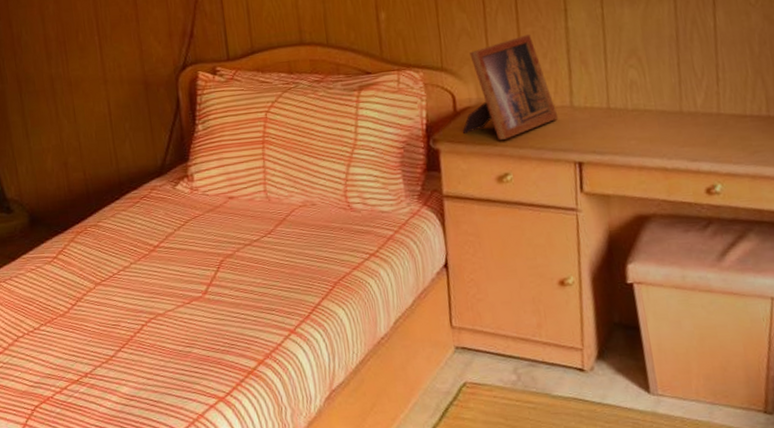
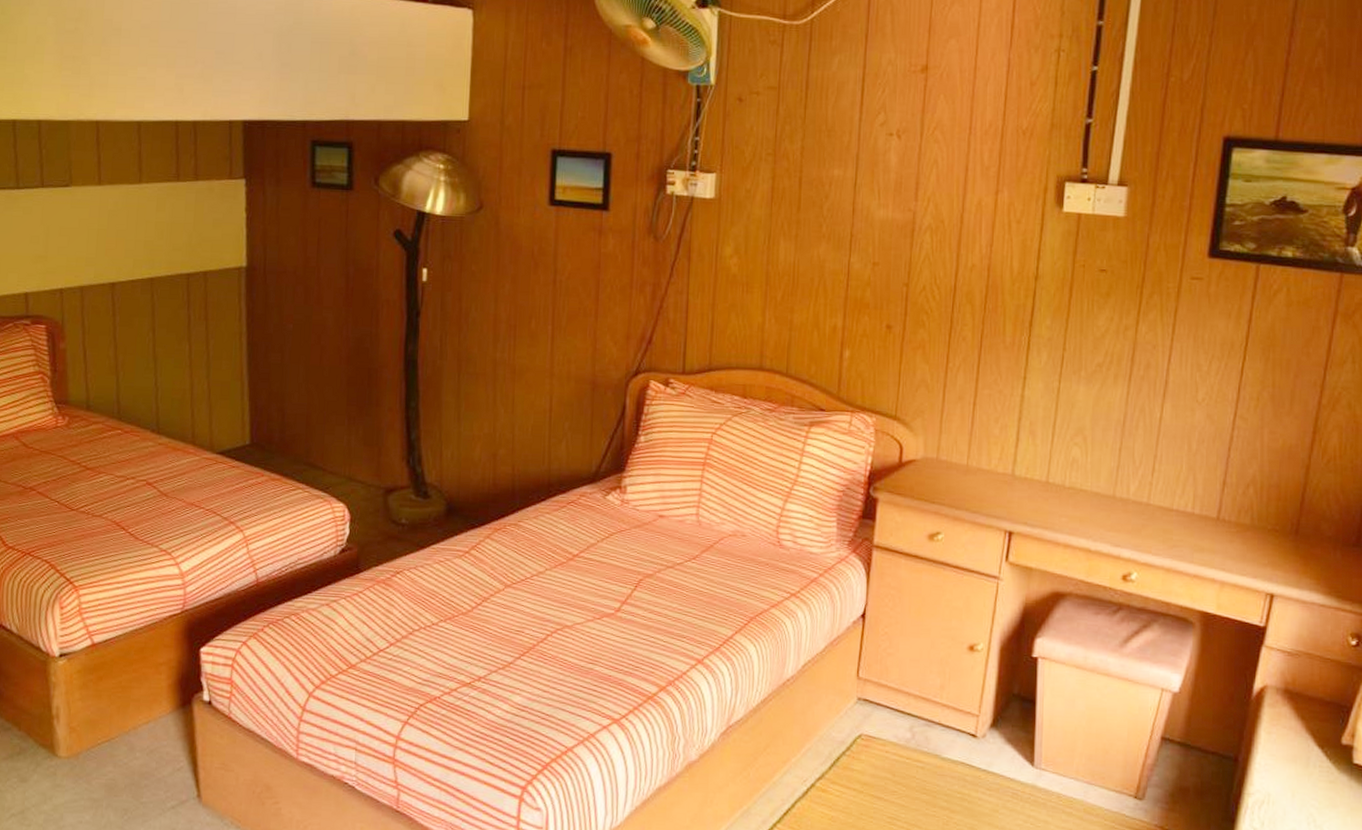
picture frame: present [462,35,559,140] -> none [903,396,999,498]

